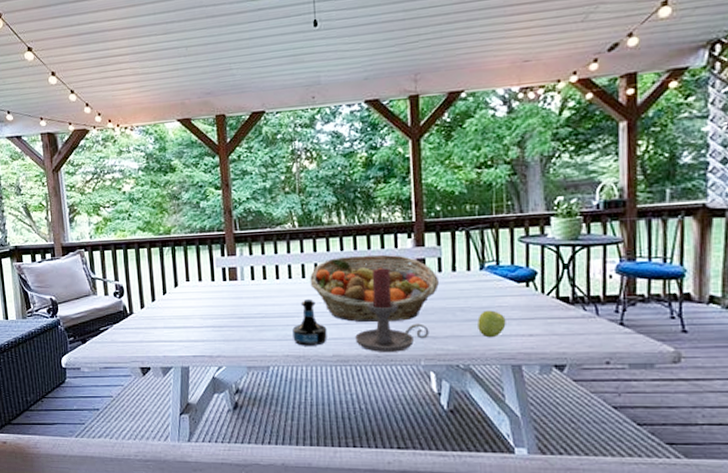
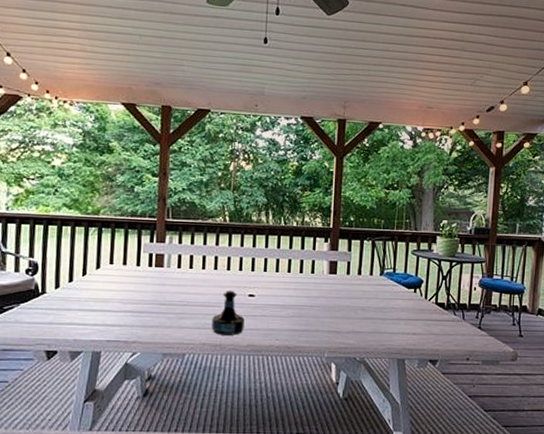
fruit basket: present [310,254,439,322] -> none [234,253,346,316]
candle holder: present [355,268,430,352] -> none [270,267,334,344]
apple: present [477,310,506,338] -> none [374,310,396,335]

